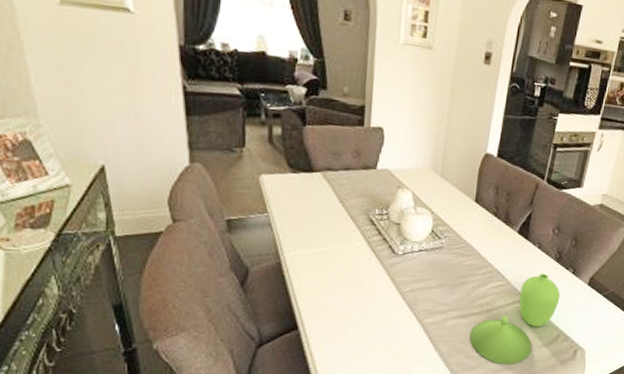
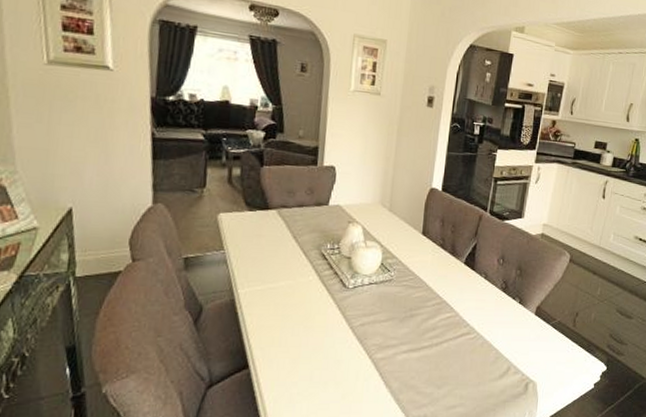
vase: present [469,273,561,365] -> none [420,303,509,401]

